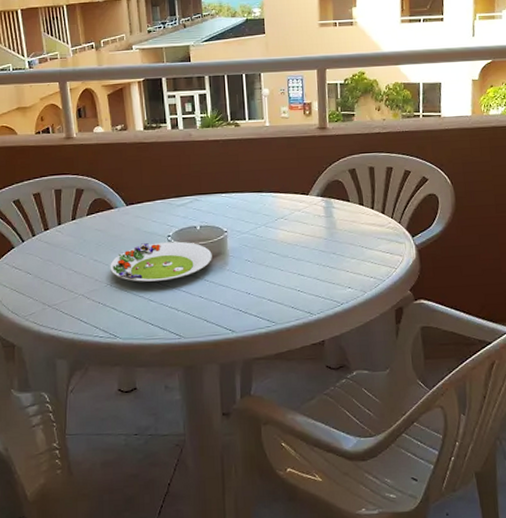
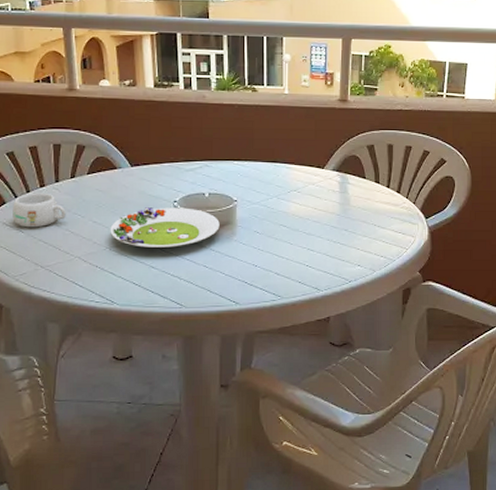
mug: none [20,235,69,270] -> present [12,192,66,228]

